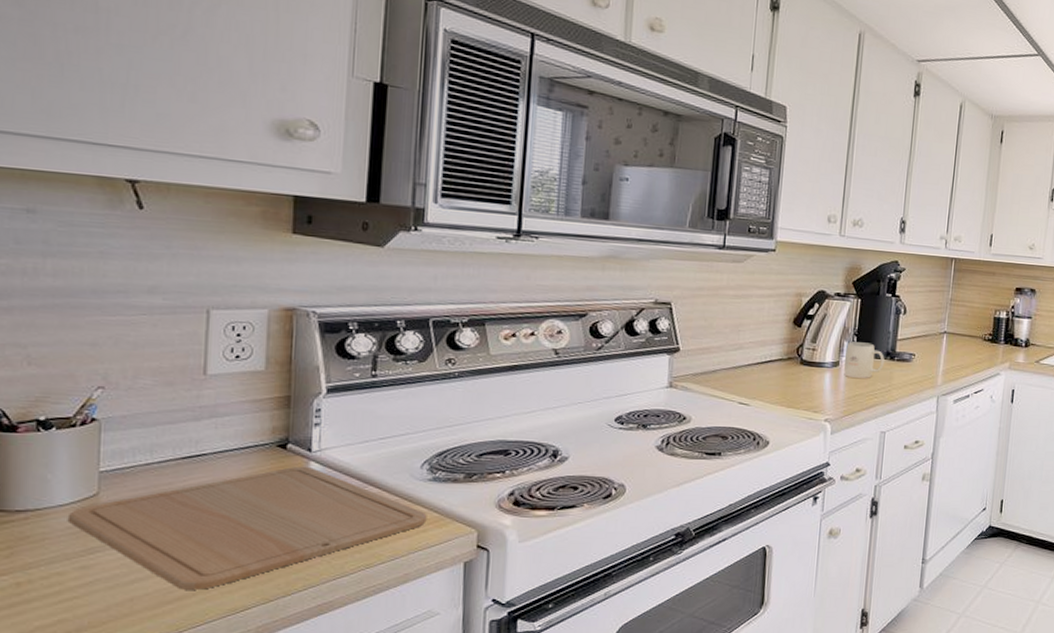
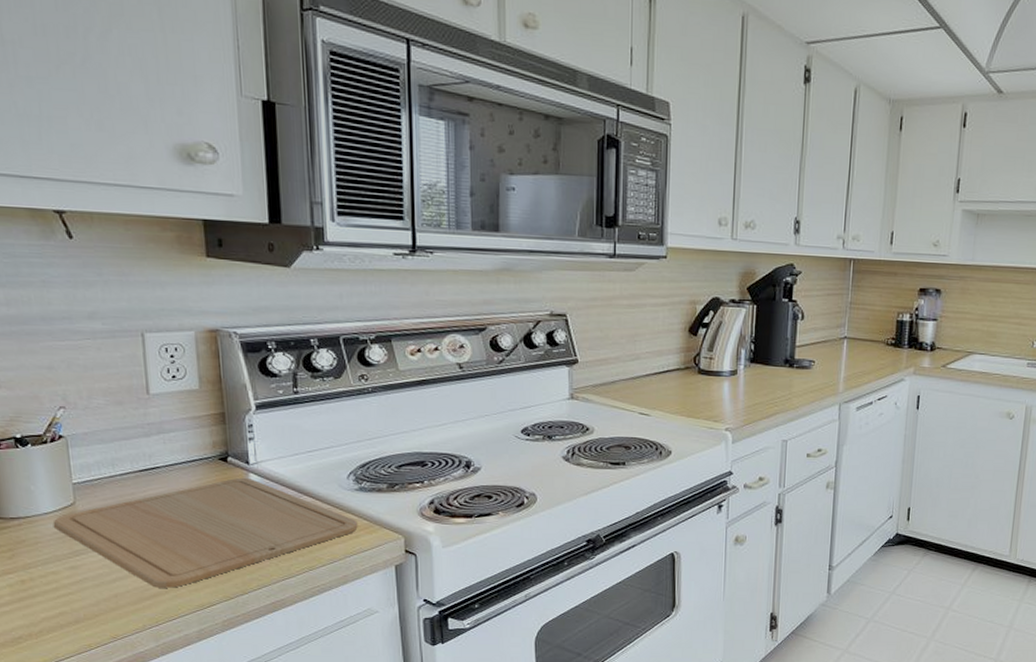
mug: present [844,342,885,379] -> none [743,349,783,388]

